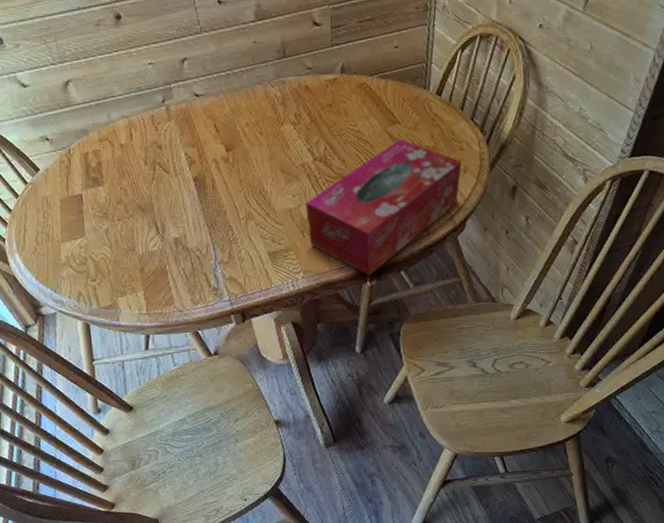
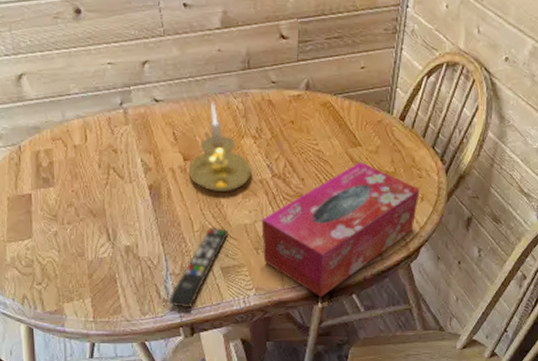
remote control: none [218,214,275,296] -> present [168,228,229,309]
candle holder: none [232,92,294,180] -> present [189,102,253,193]

